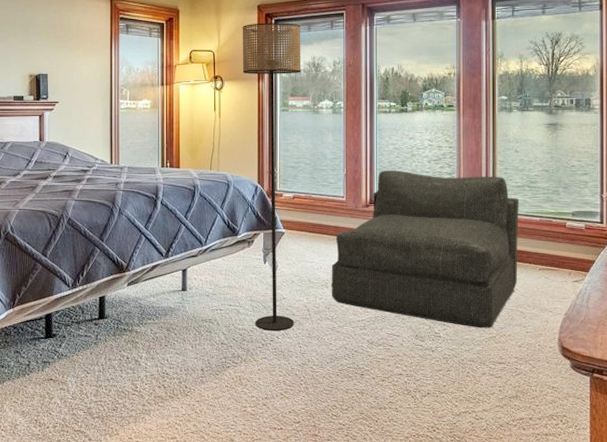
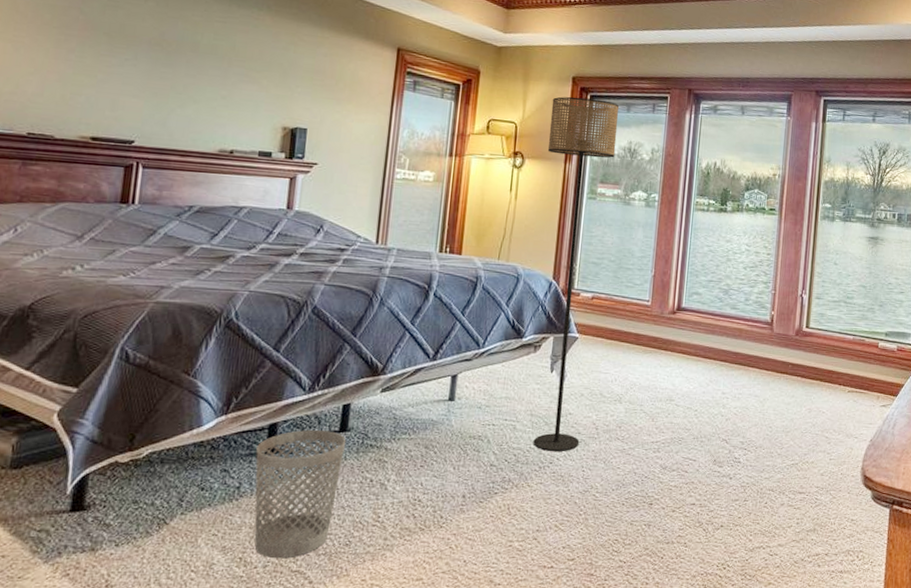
wastebasket: none [38,318,105,421] -> present [254,430,347,559]
armchair: present [331,170,519,328] -> none [624,274,834,454]

